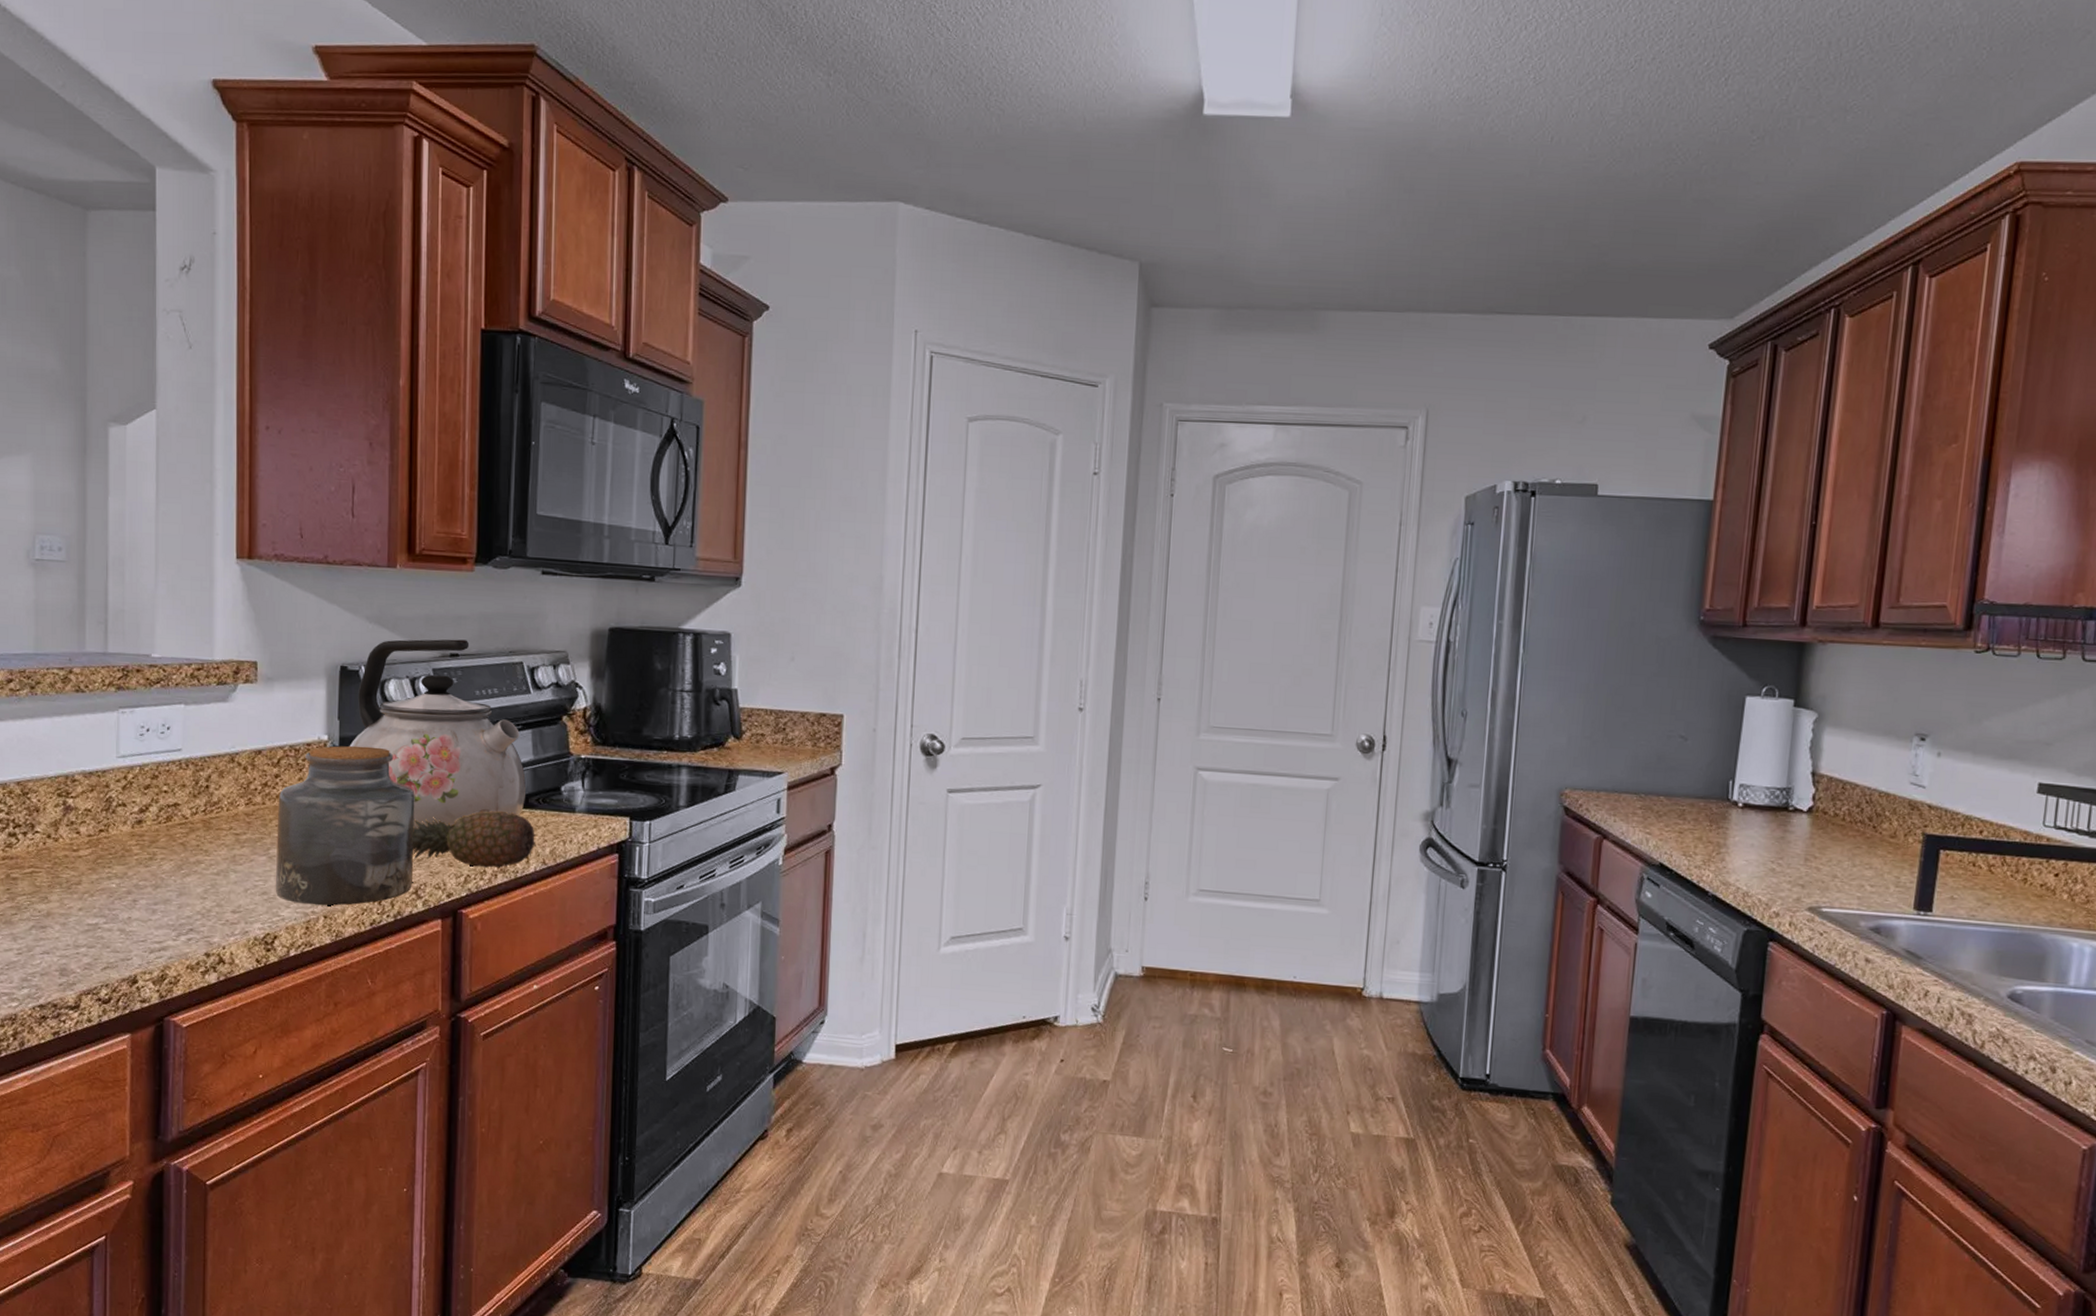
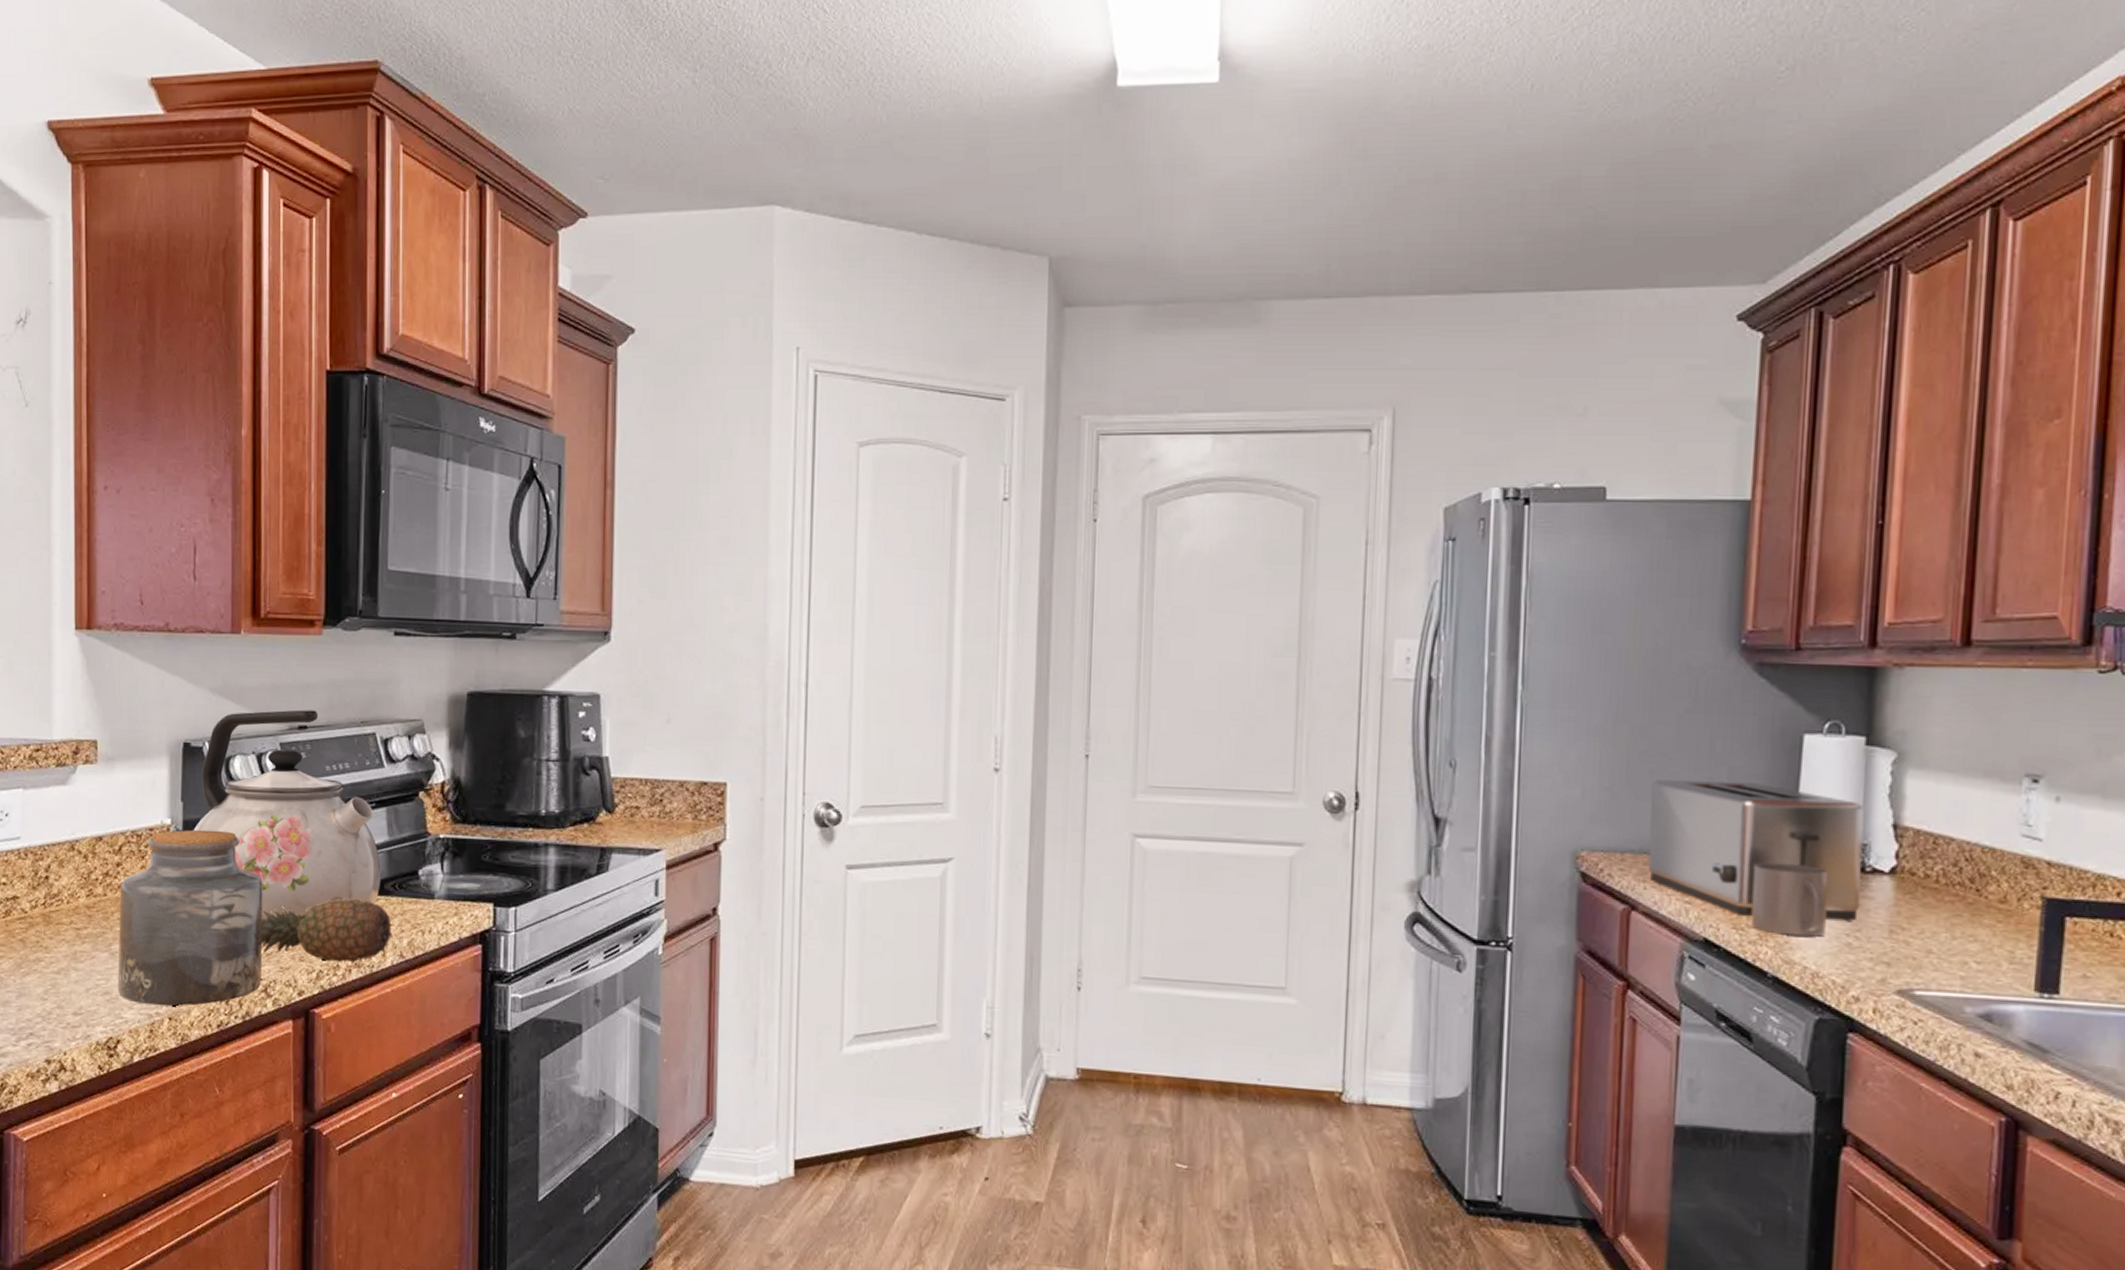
toaster: none [1618,731,1790,851] -> present [1648,780,1864,921]
mug: none [1697,801,1760,863] -> present [1751,862,1829,937]

